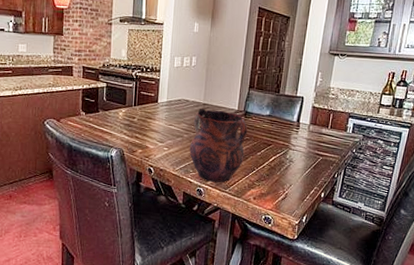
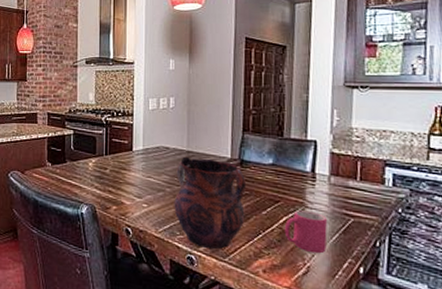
mug: none [272,151,303,184] -> present [284,210,328,254]

